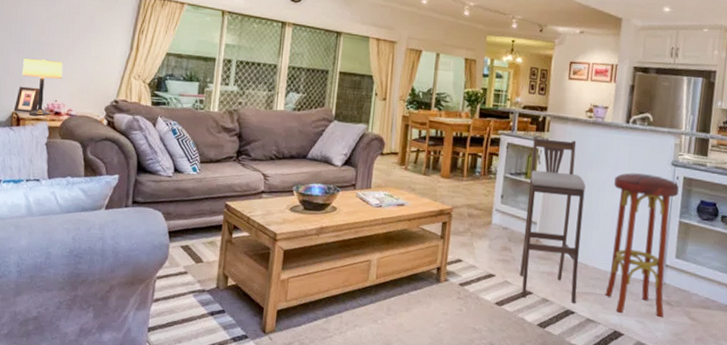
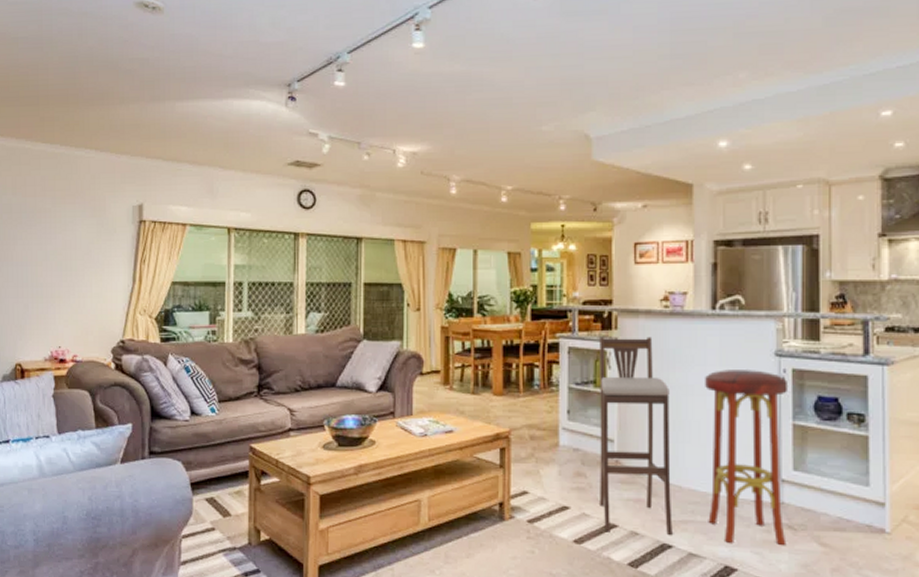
picture frame: present [13,86,41,113] -> none [16,334,43,363]
table lamp: present [21,58,63,116] -> none [22,302,65,365]

